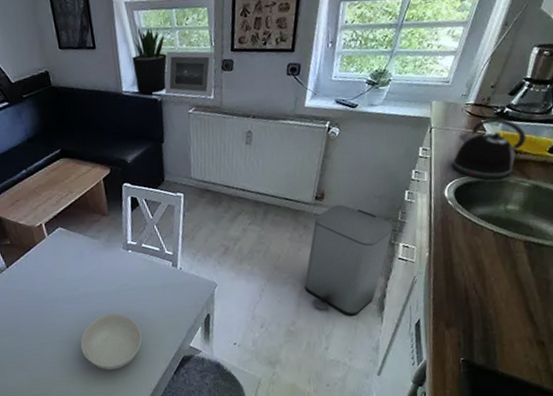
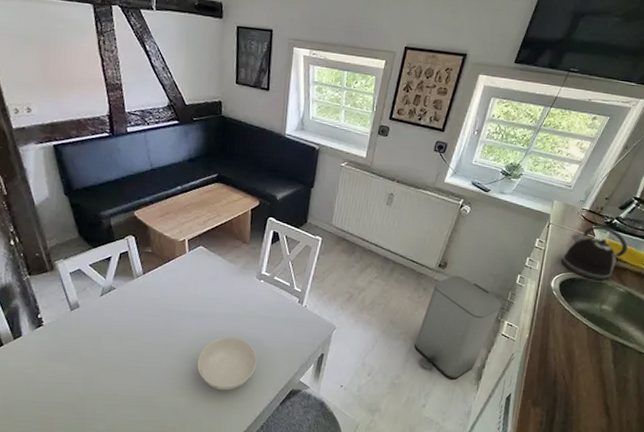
planter: present [132,24,168,94] -> none [299,77,333,142]
picture frame: present [164,51,217,98] -> none [323,107,376,157]

